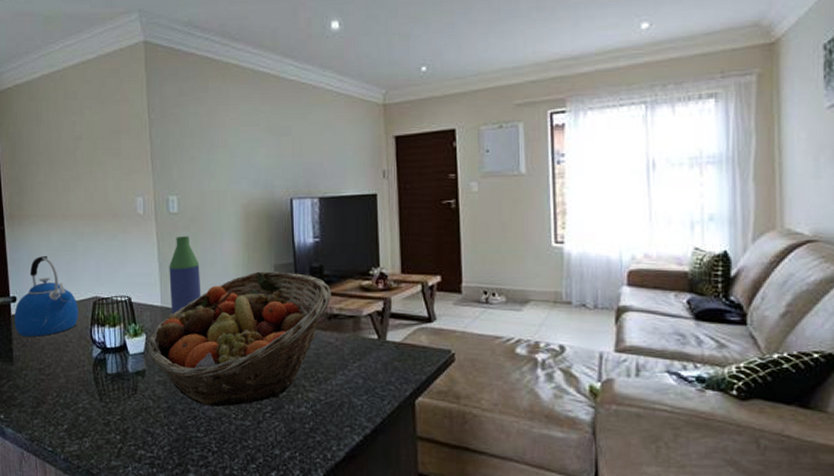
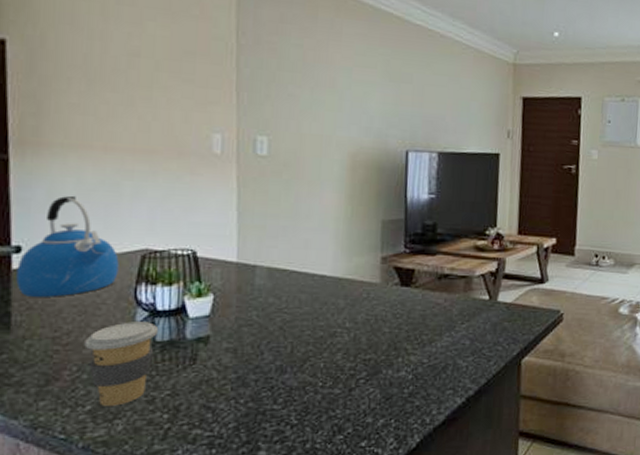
coffee cup: none [60,357,109,426] -> present [84,322,159,406]
fruit basket: present [147,271,331,407] -> none [214,226,444,374]
bottle: present [169,236,201,314] -> none [249,182,291,271]

